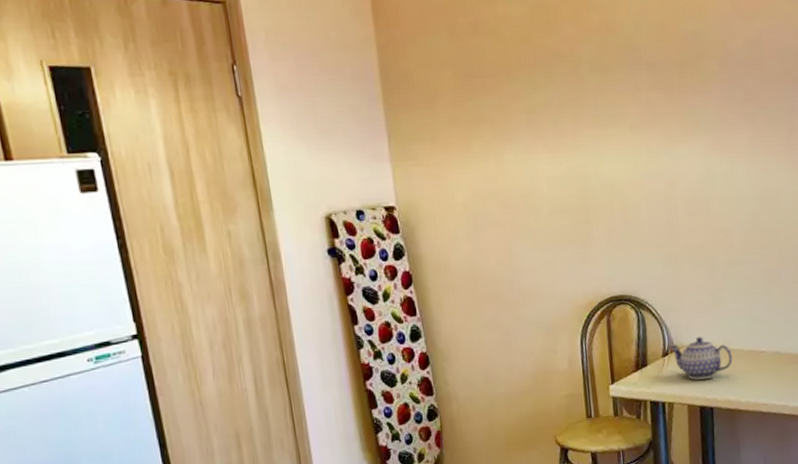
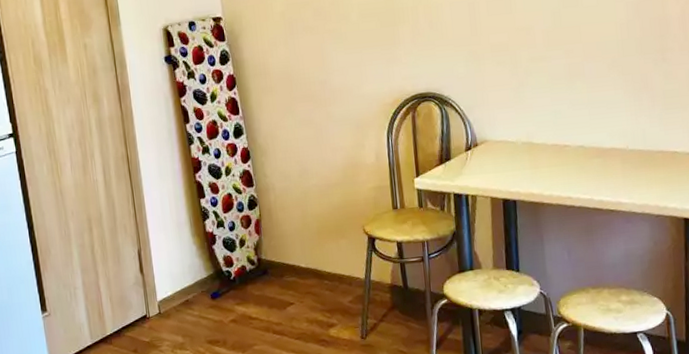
teapot: present [669,336,733,380] -> none [472,131,536,174]

